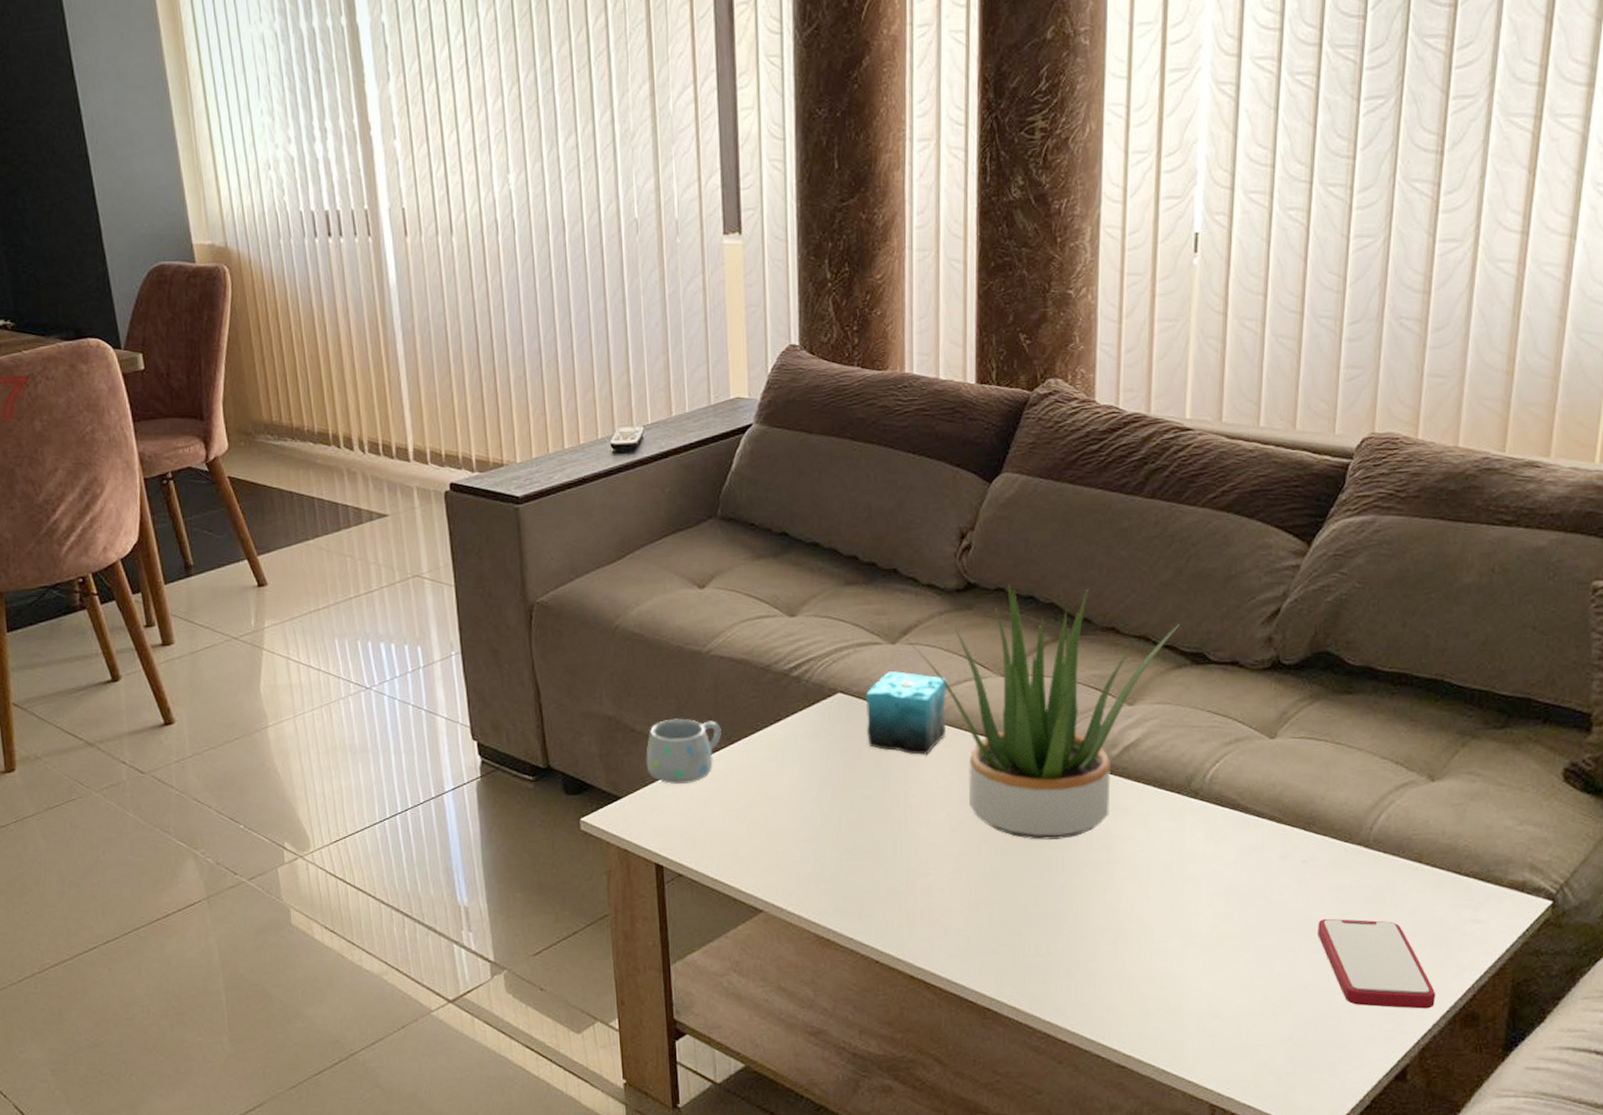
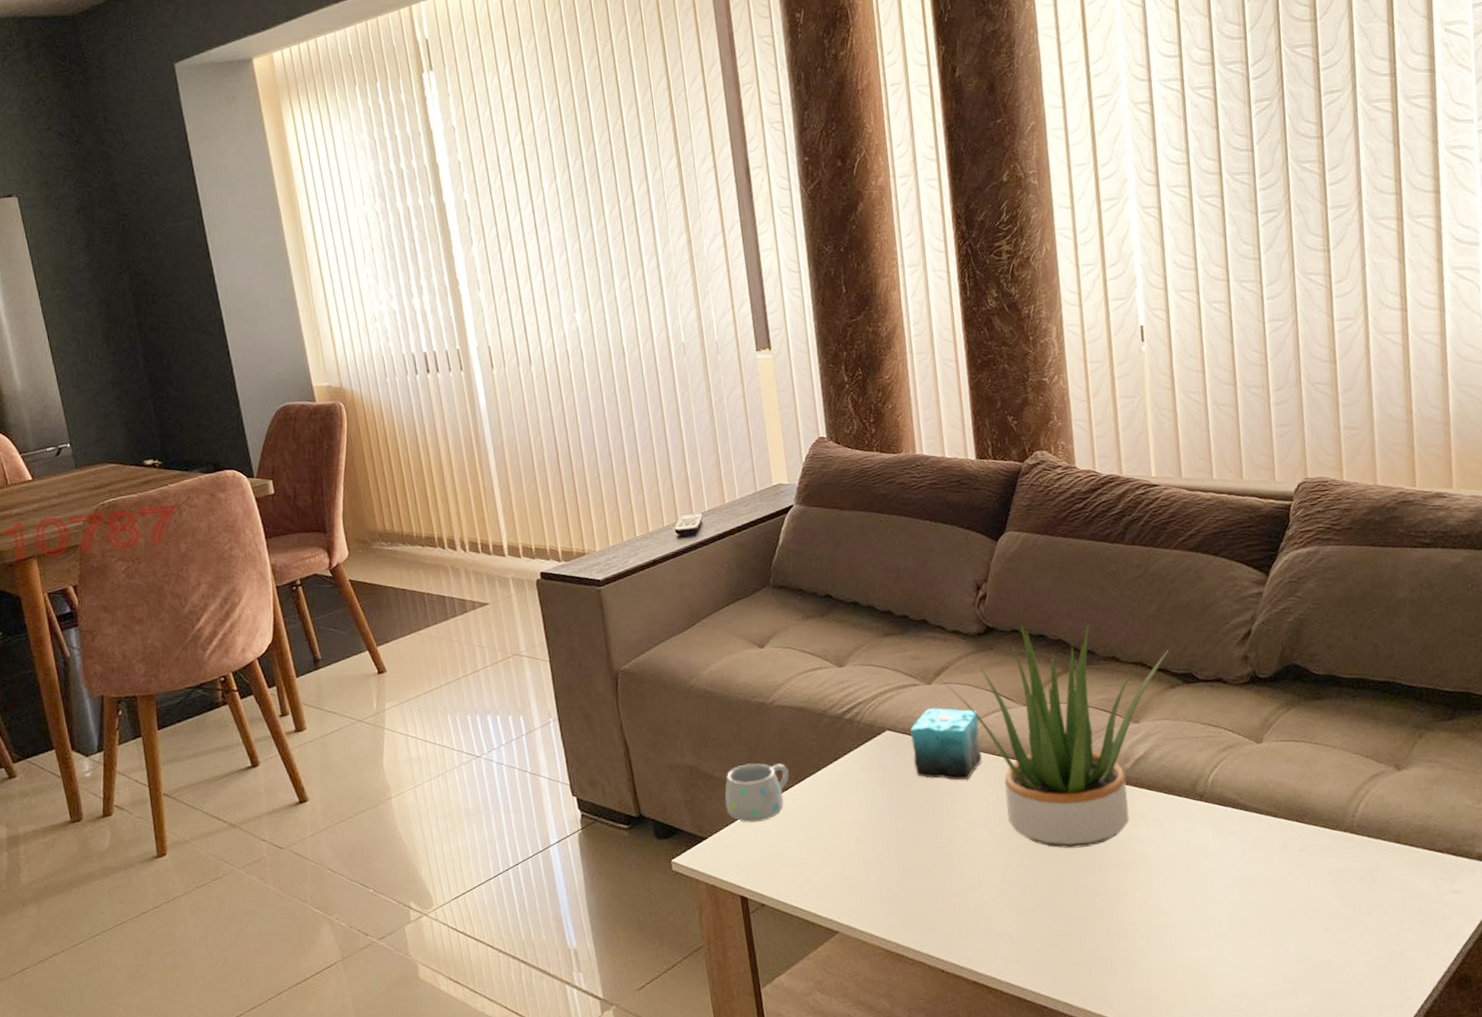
smartphone: present [1318,918,1436,1009] -> none [1320,898,1431,977]

